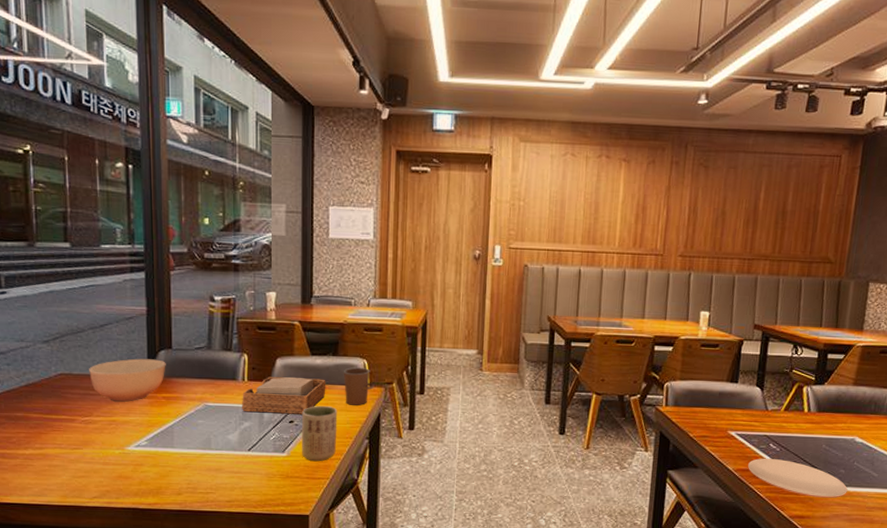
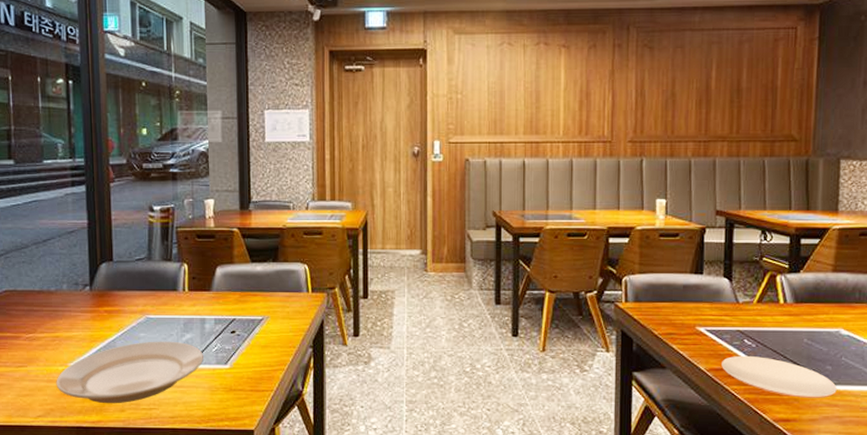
bowl: present [89,358,166,402] -> none [33,272,108,317]
plate: none [112,428,261,487] -> present [56,341,203,404]
napkin holder: present [242,376,326,416] -> none [183,285,267,325]
cup: present [301,406,338,462] -> none [243,315,280,373]
cup: present [343,367,375,406] -> none [284,273,317,313]

